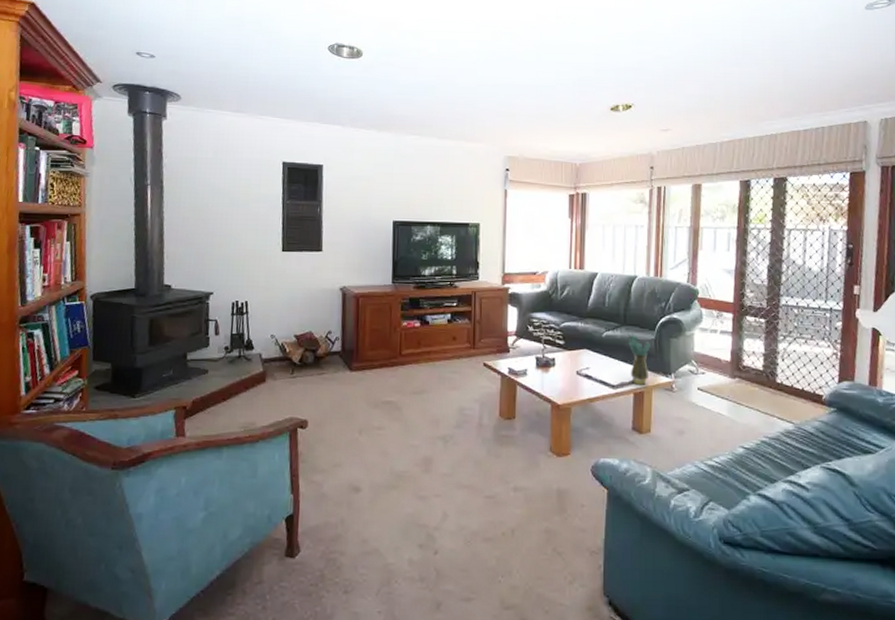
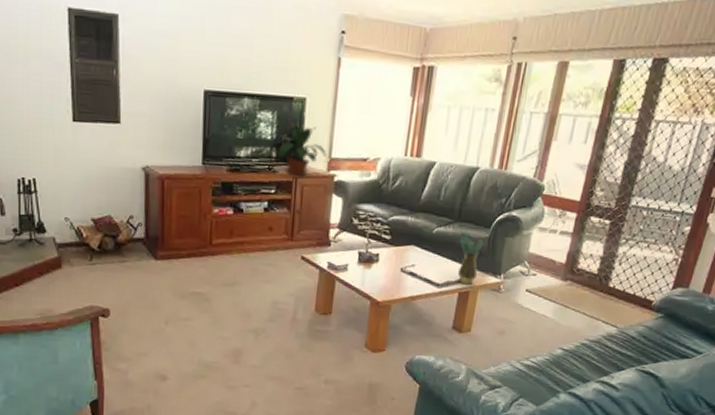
potted plant: none [453,239,501,290] -> present [272,116,327,176]

